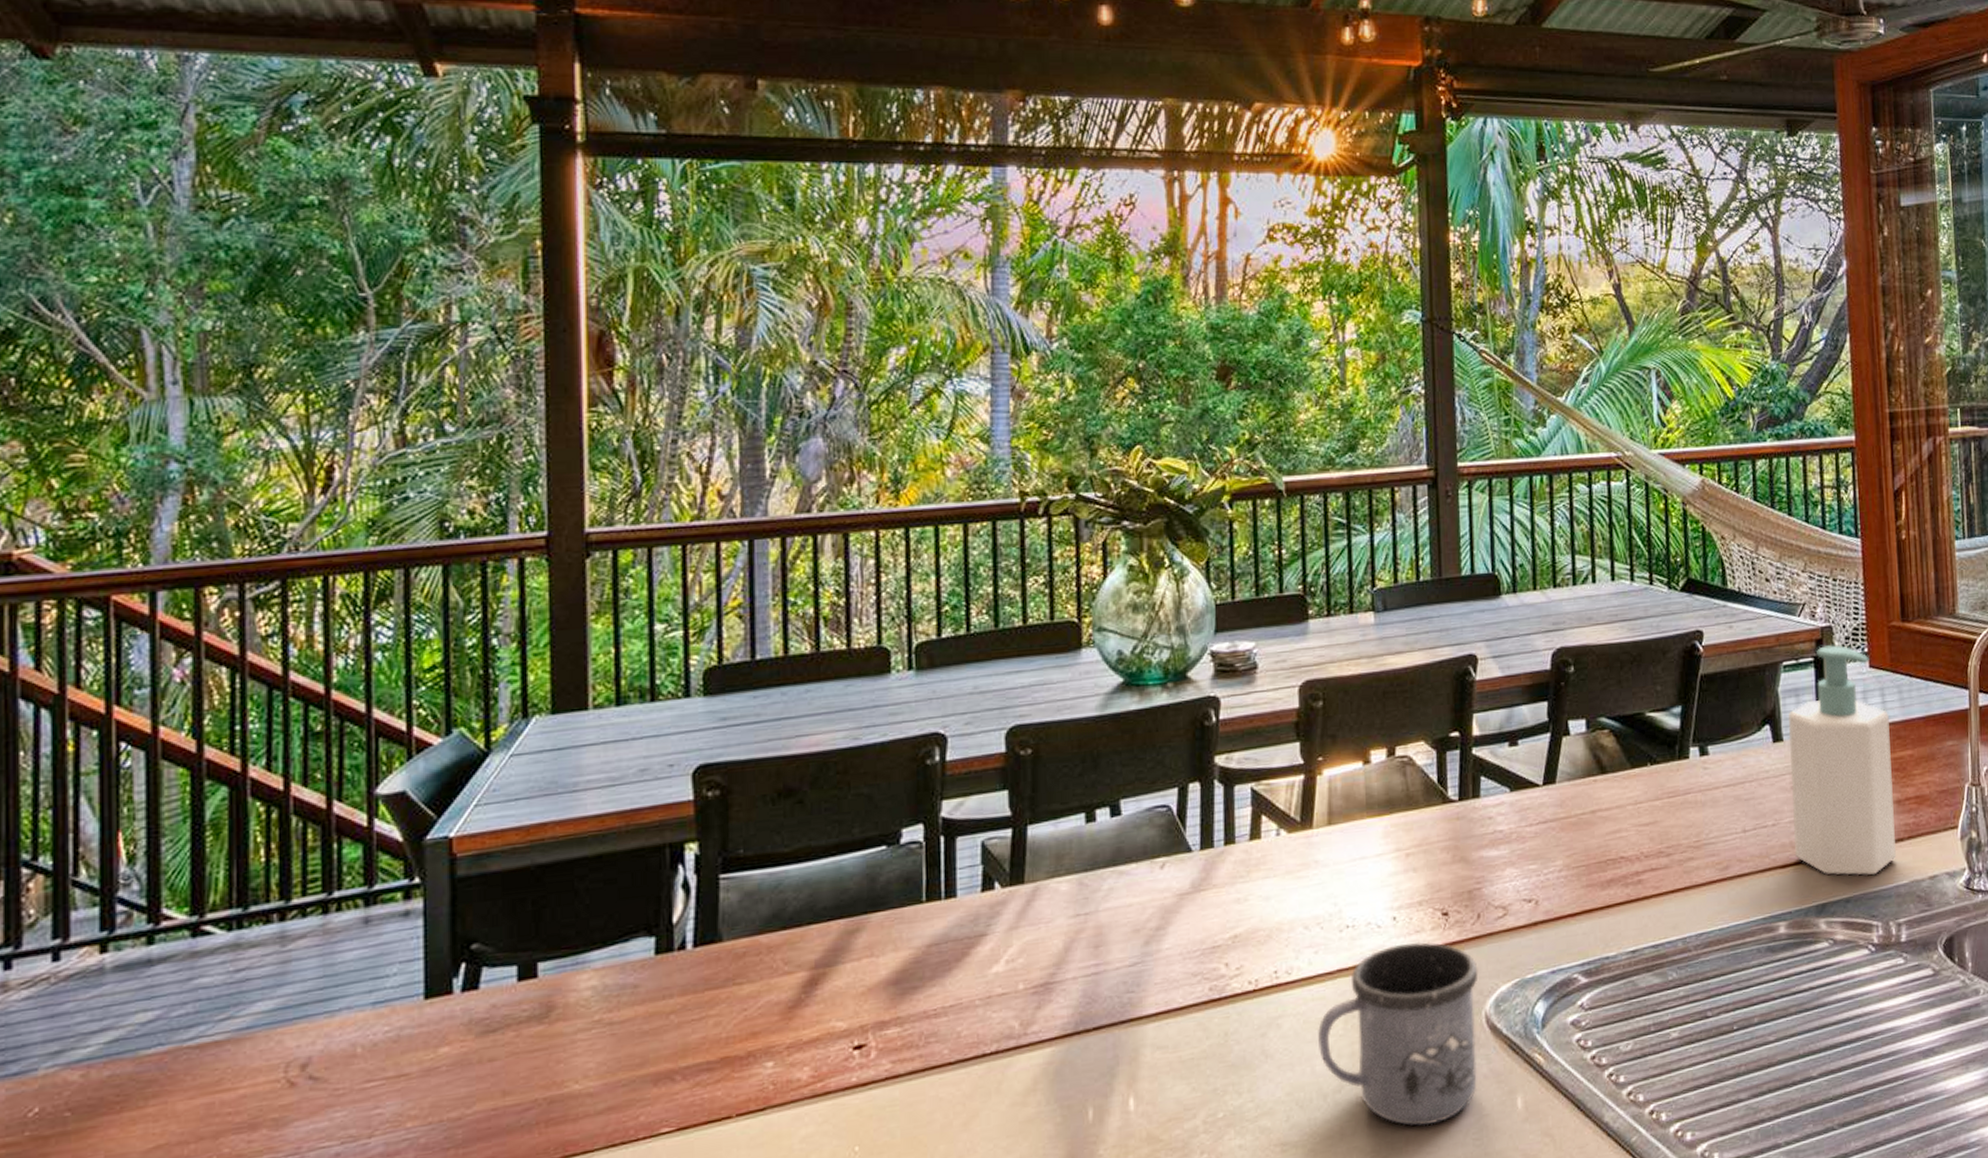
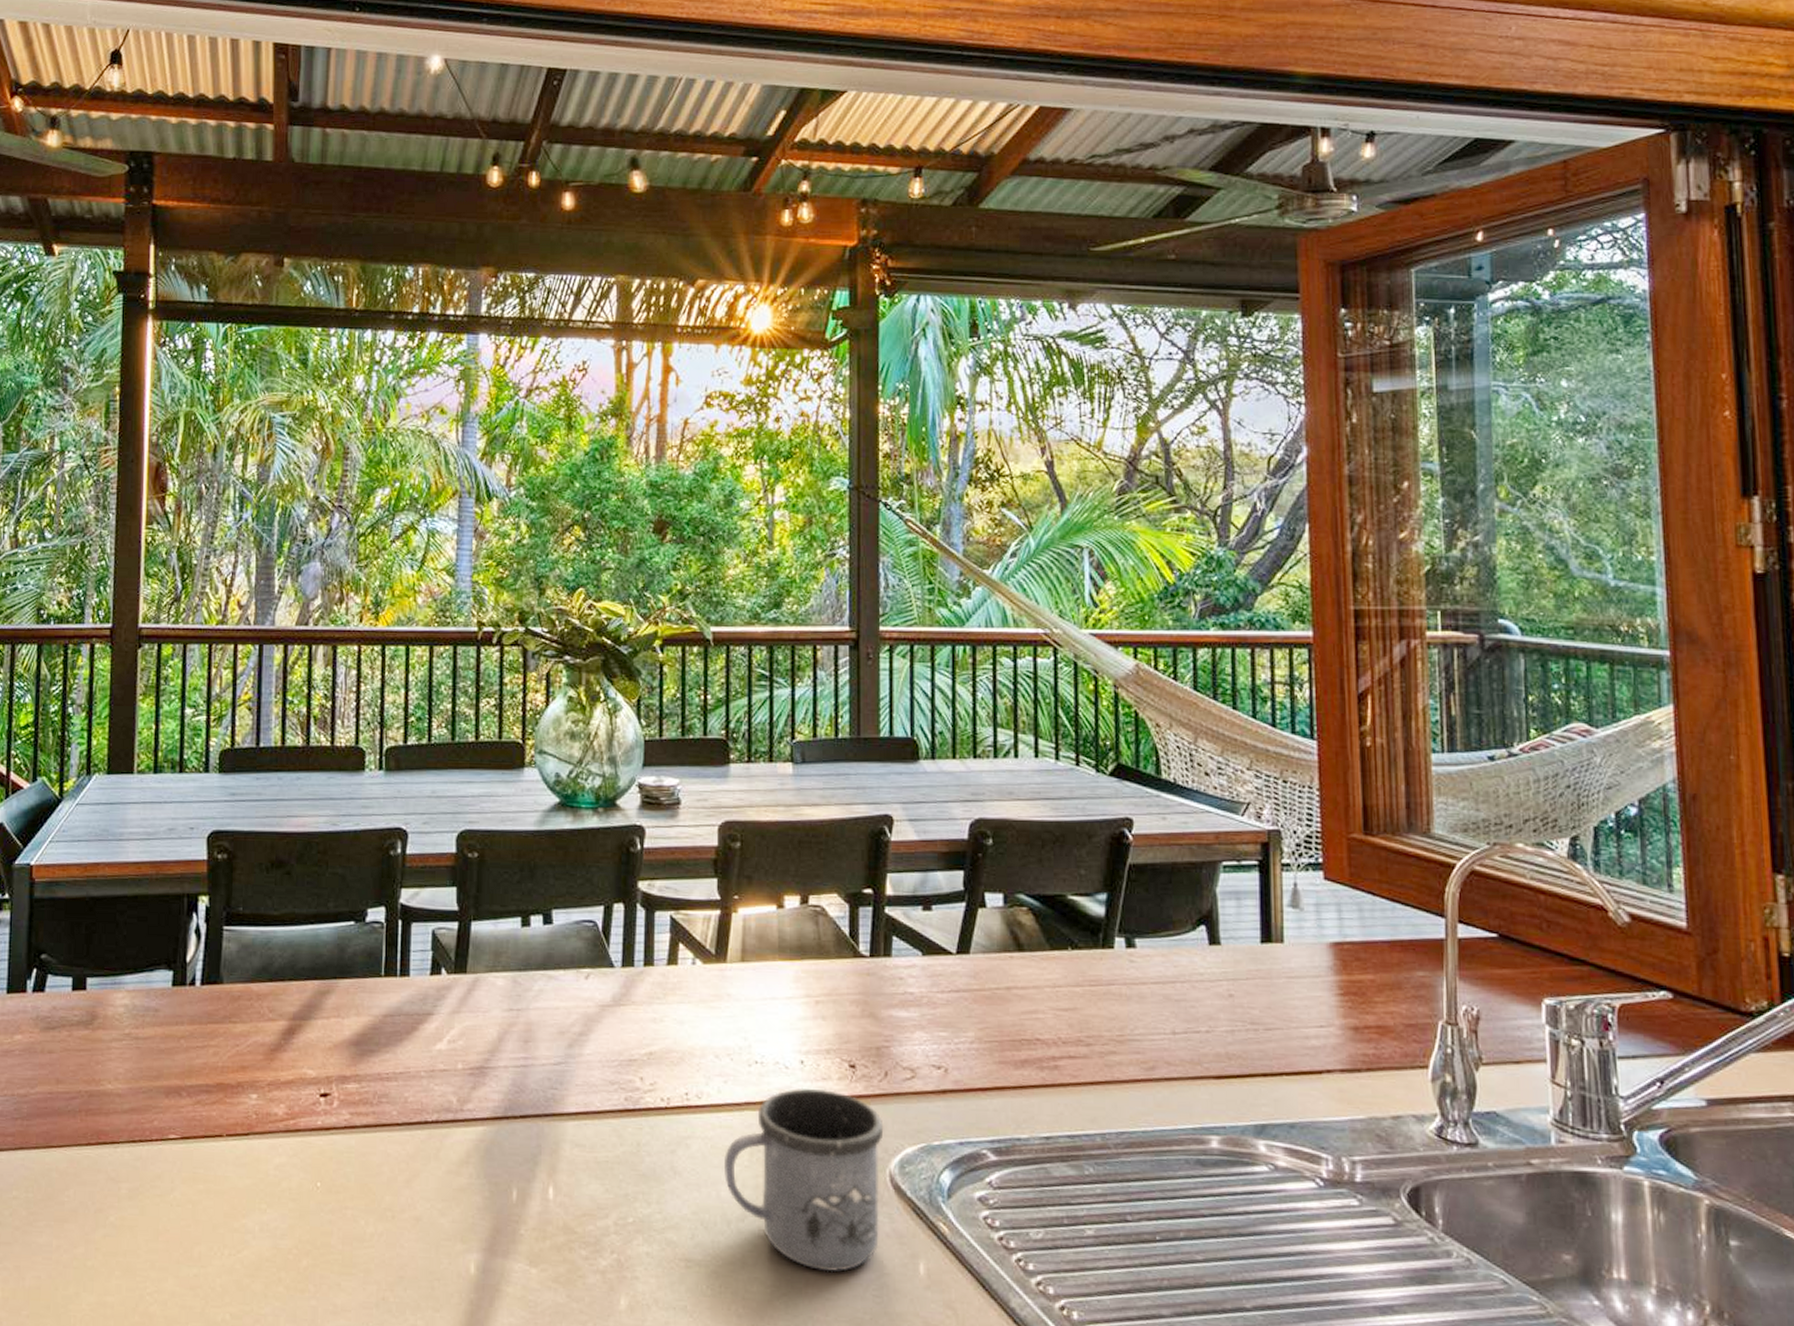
soap bottle: present [1789,644,1896,876] -> none [1228,850,1351,1104]

